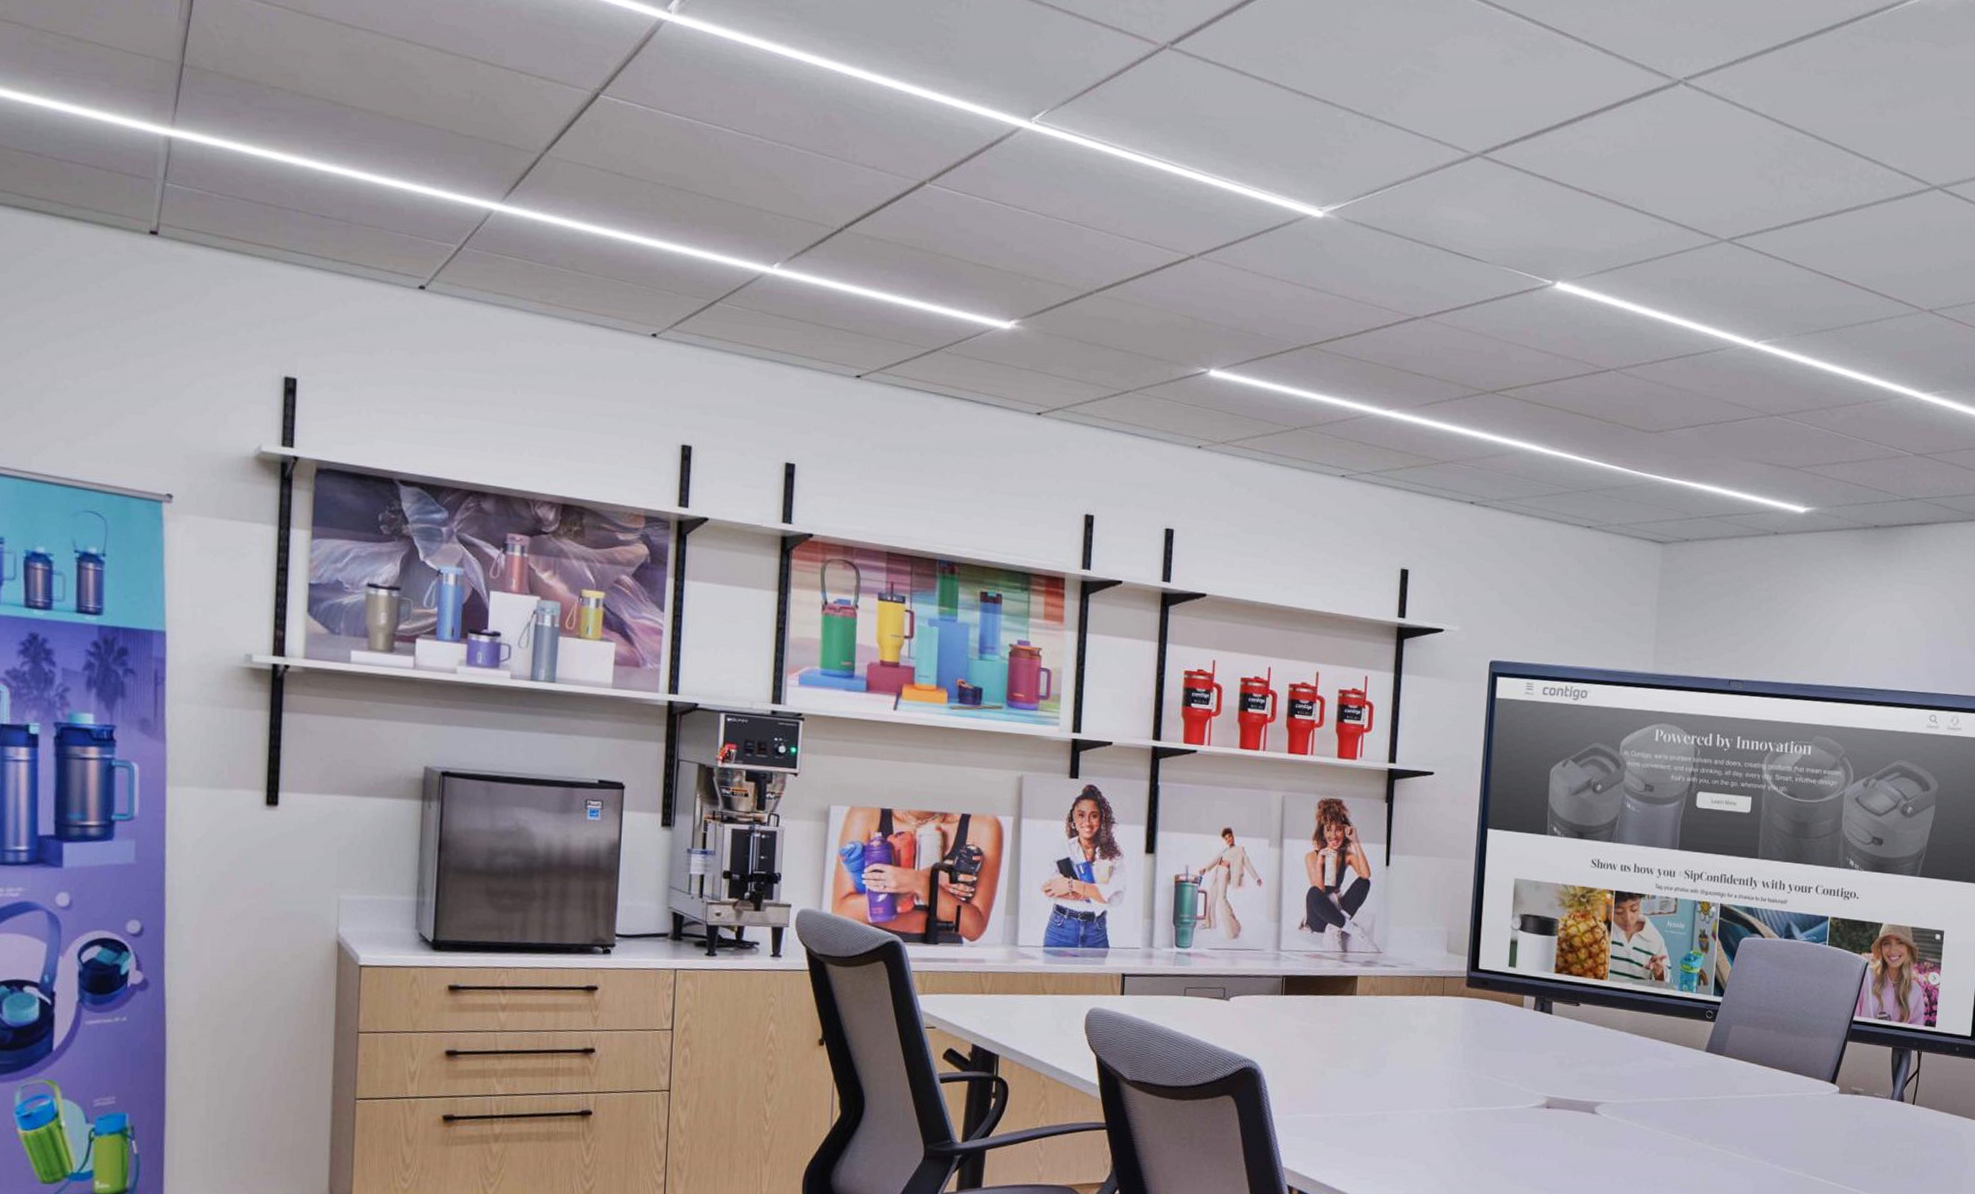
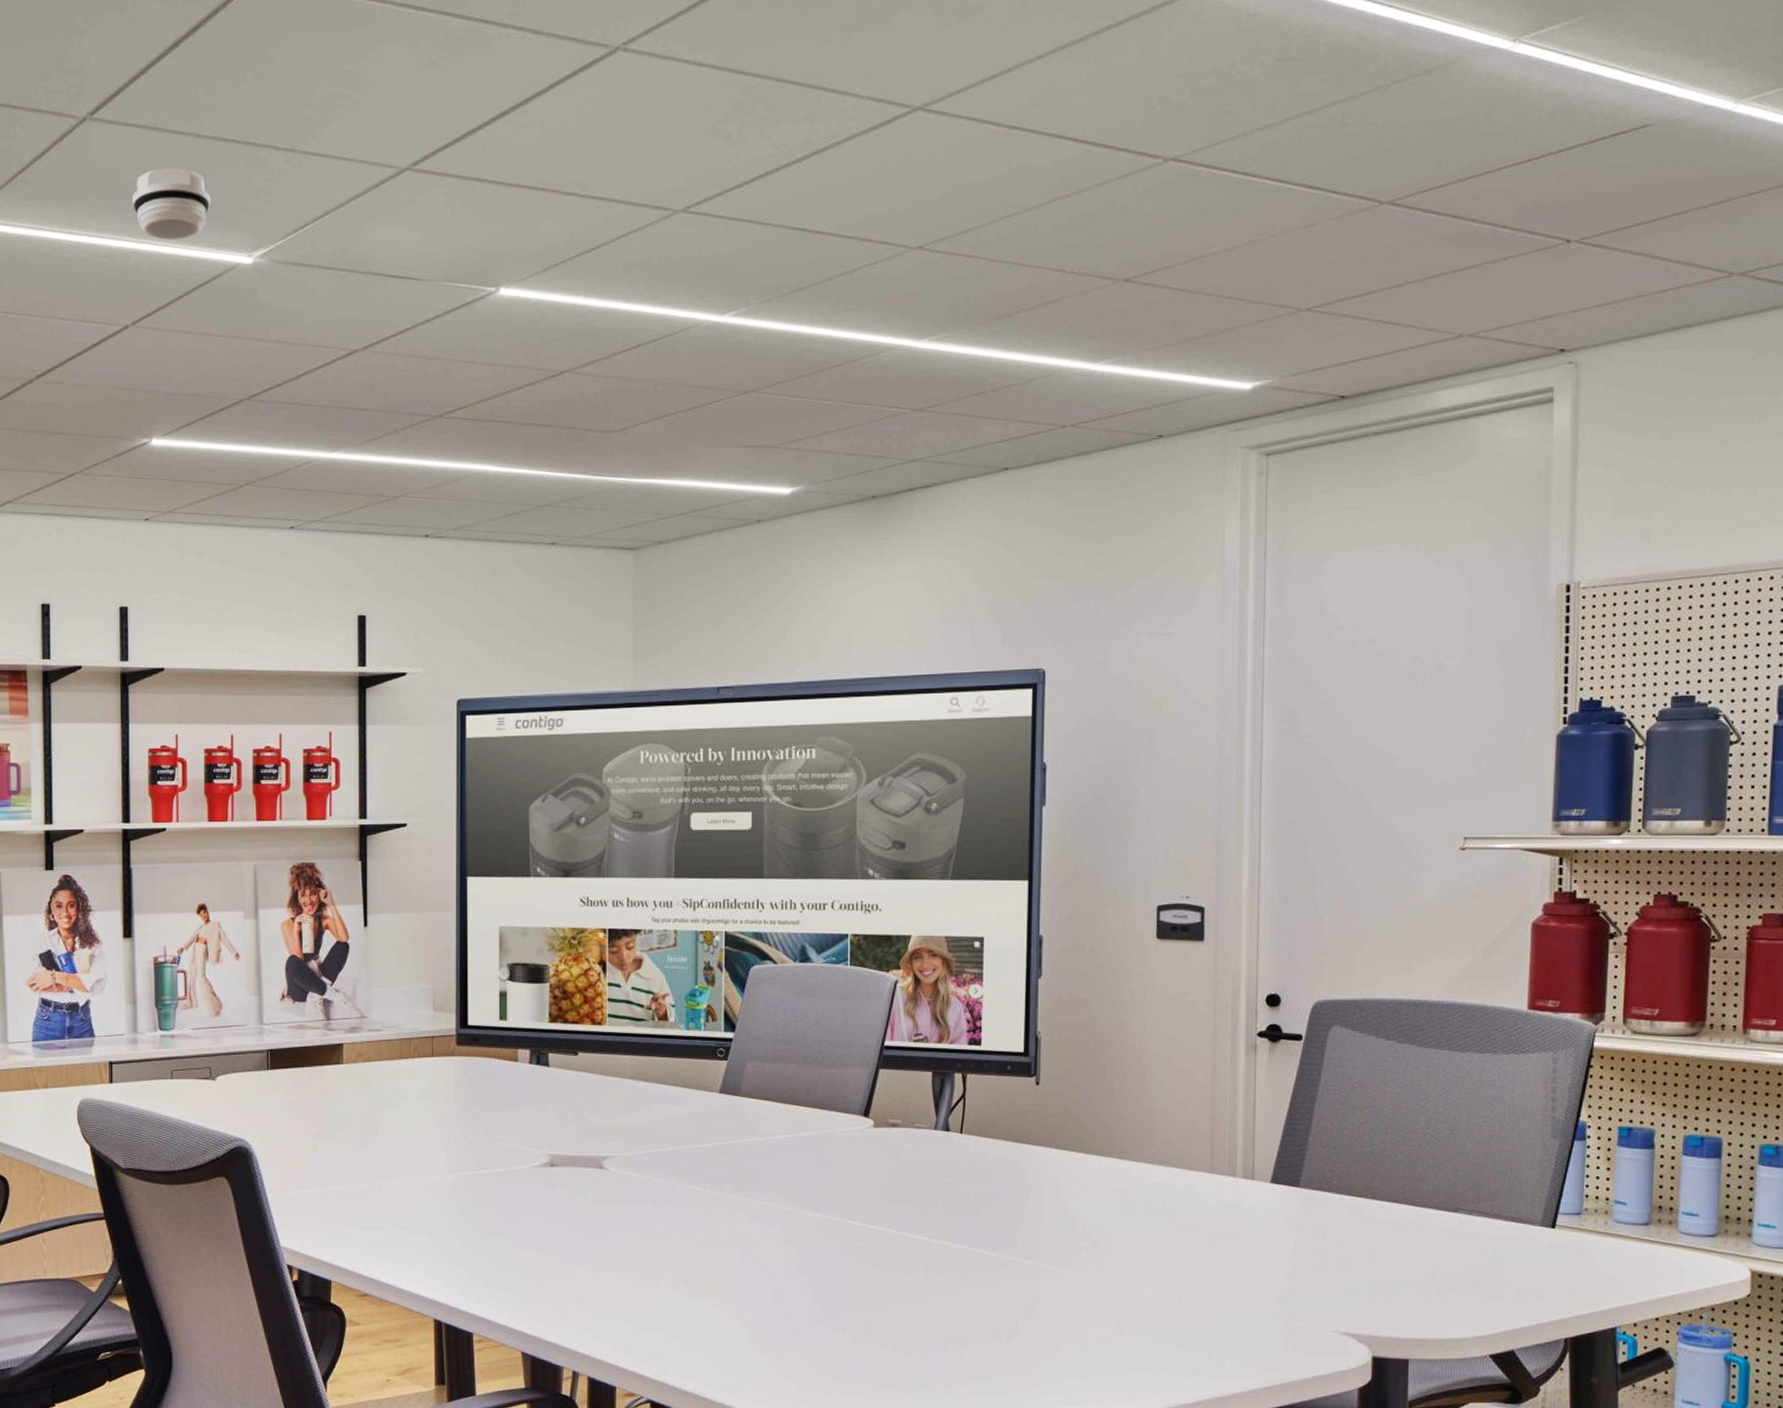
smoke detector: none [1207,109,1286,182] -> present [132,168,211,240]

